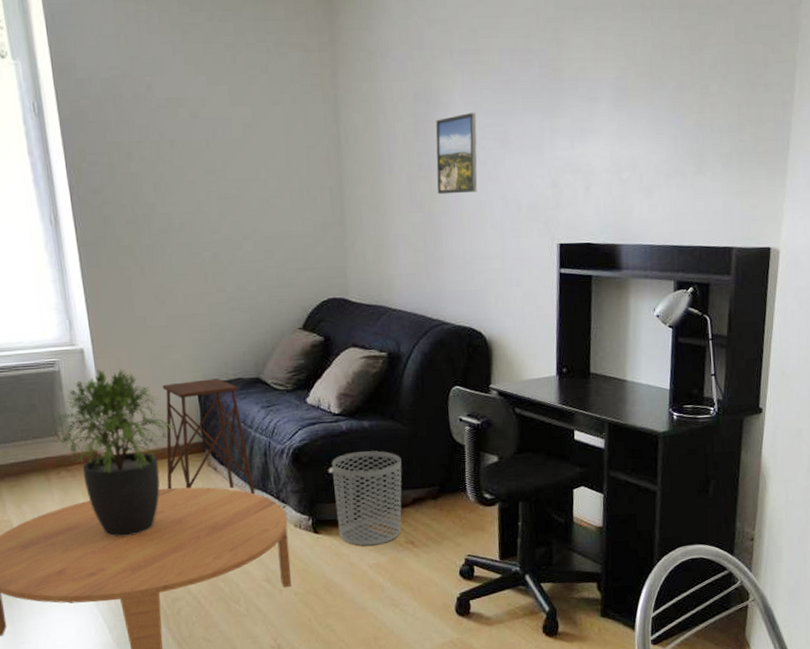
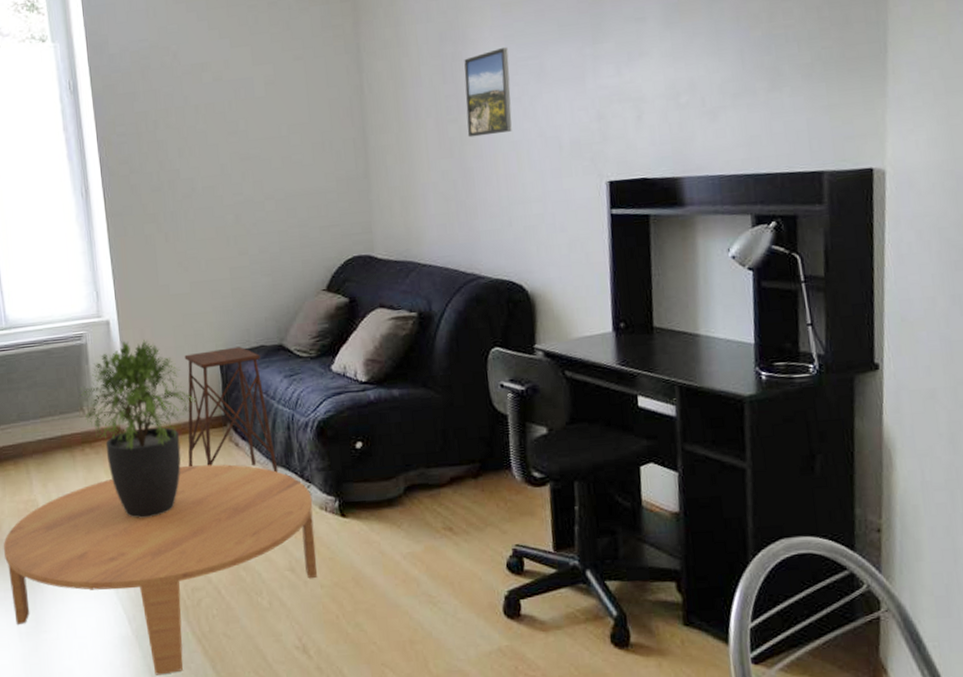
waste bin: present [331,450,402,546] -> none [358,422,438,532]

